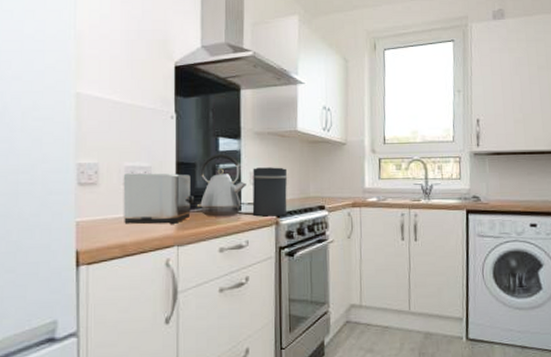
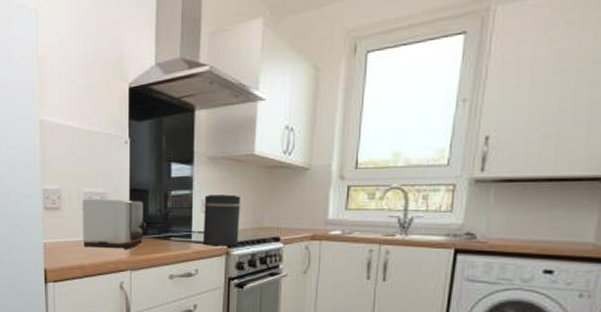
kettle: present [196,153,246,217] -> none [148,179,198,244]

